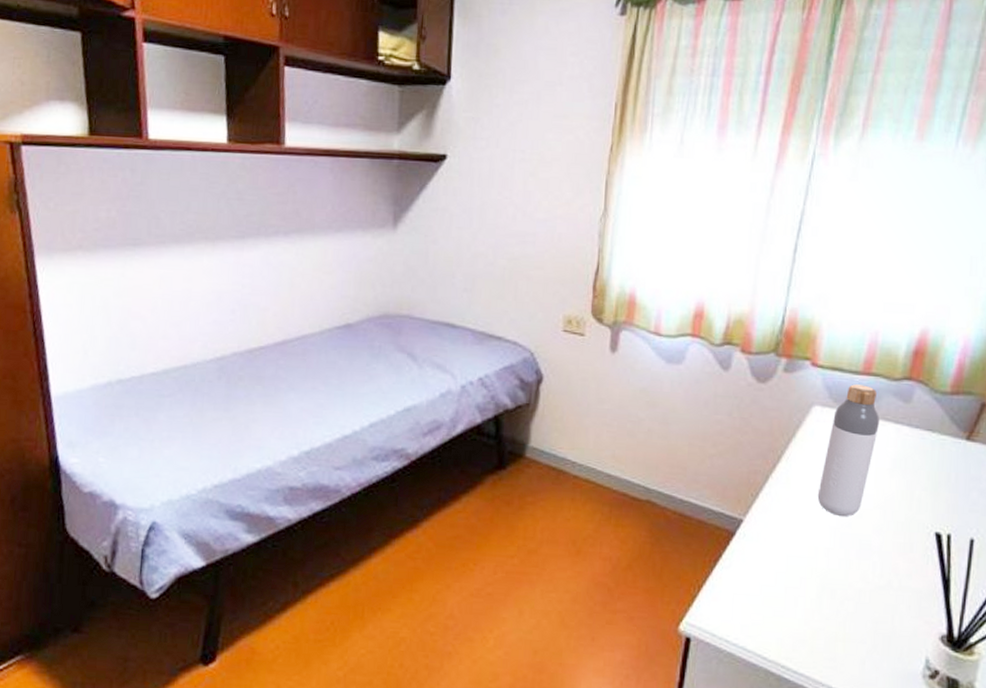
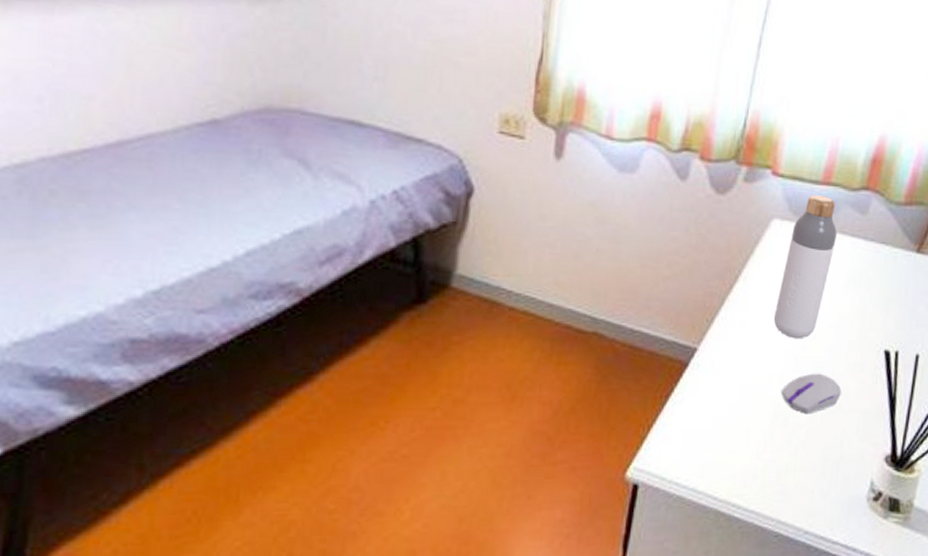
computer mouse: none [827,549,890,589] -> present [780,373,841,415]

